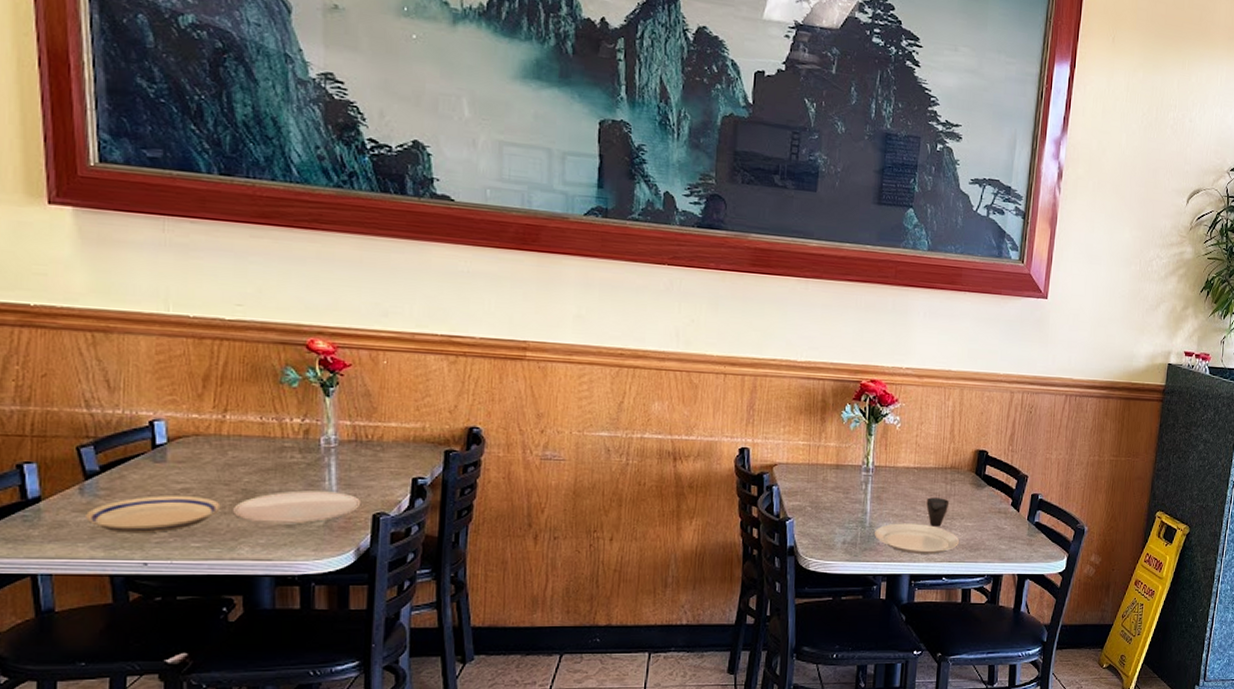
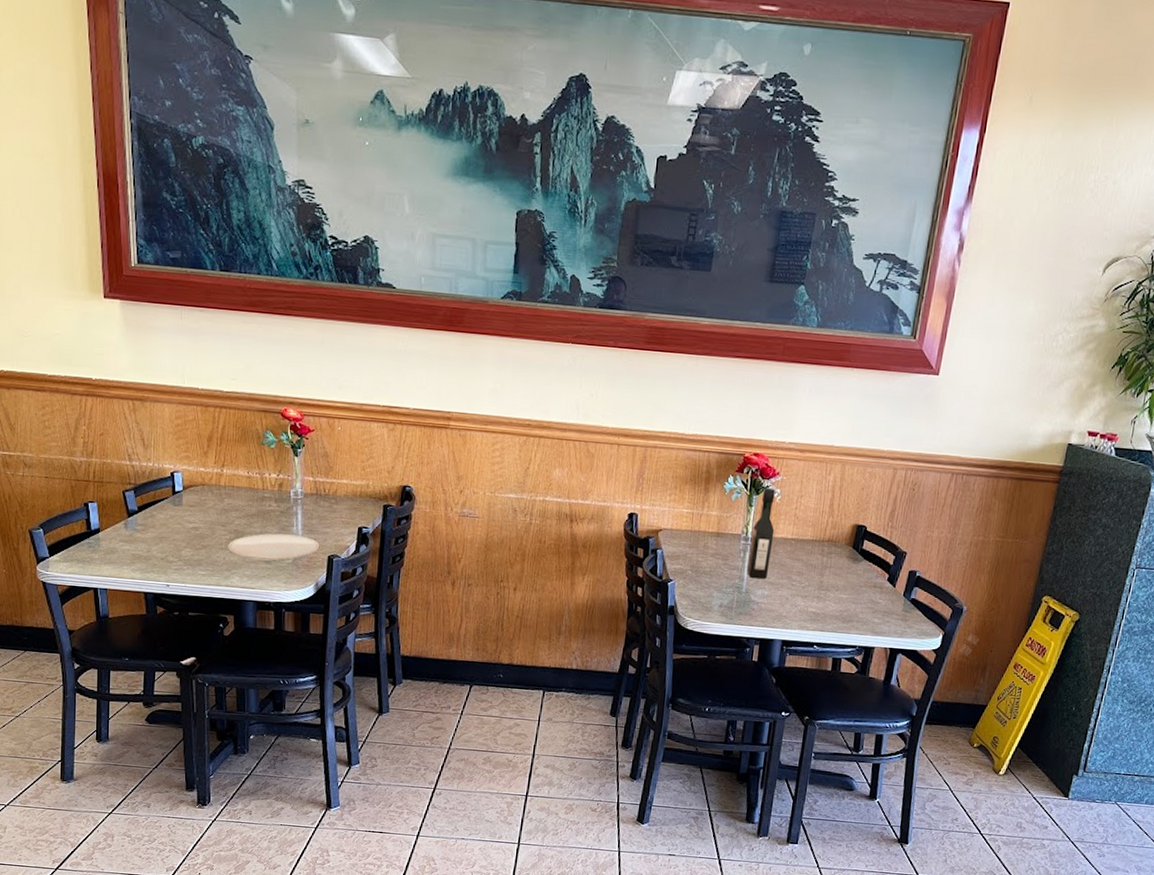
plate: present [86,495,221,534] -> none [129,532,219,562]
bottle: none [870,415,896,511] -> present [747,487,775,579]
plate: present [875,523,960,554] -> none [750,590,833,623]
cup: present [926,497,950,527] -> none [801,568,825,597]

